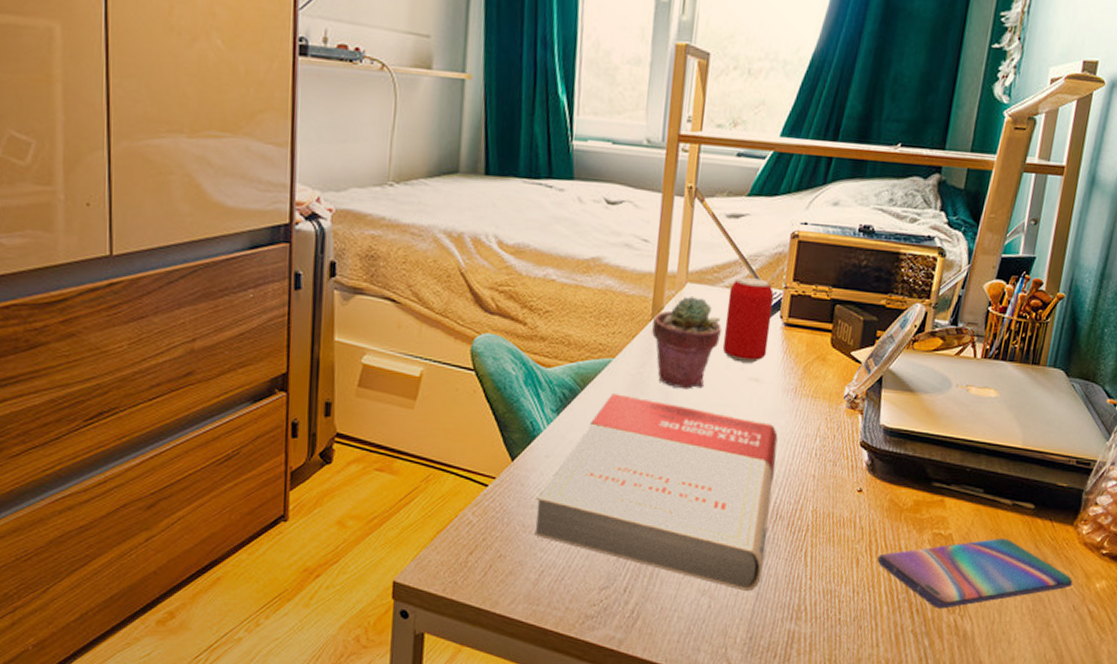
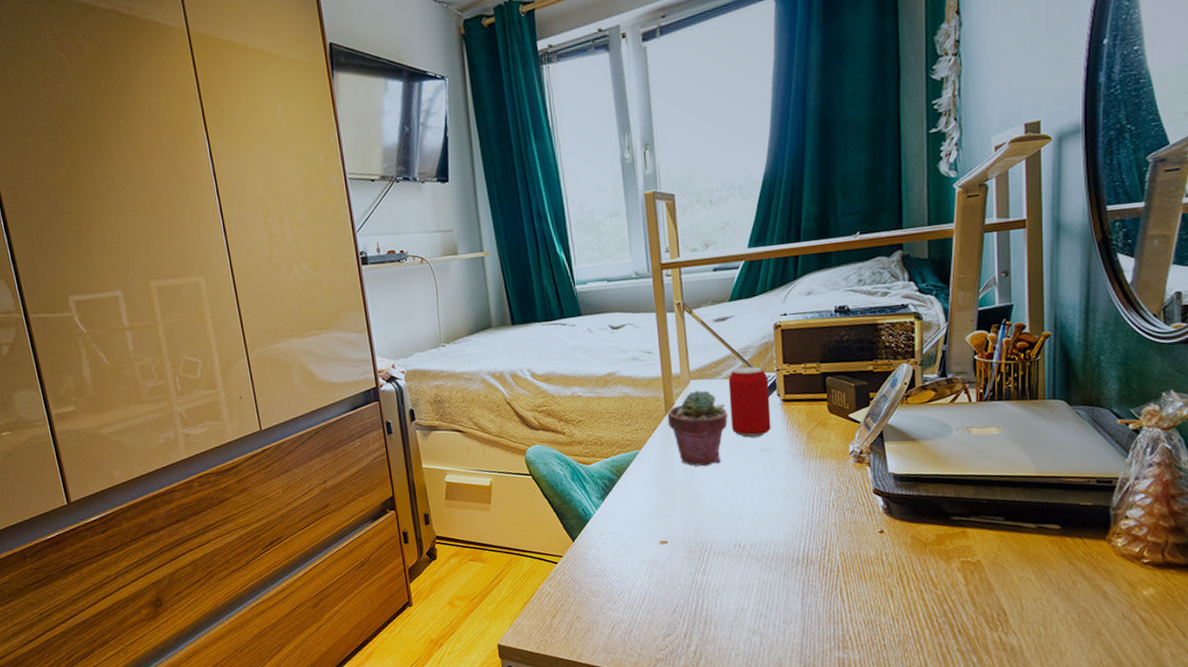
book: present [534,394,778,592] -> none [598,477,804,628]
smartphone: present [877,537,1074,609] -> none [910,558,1118,628]

